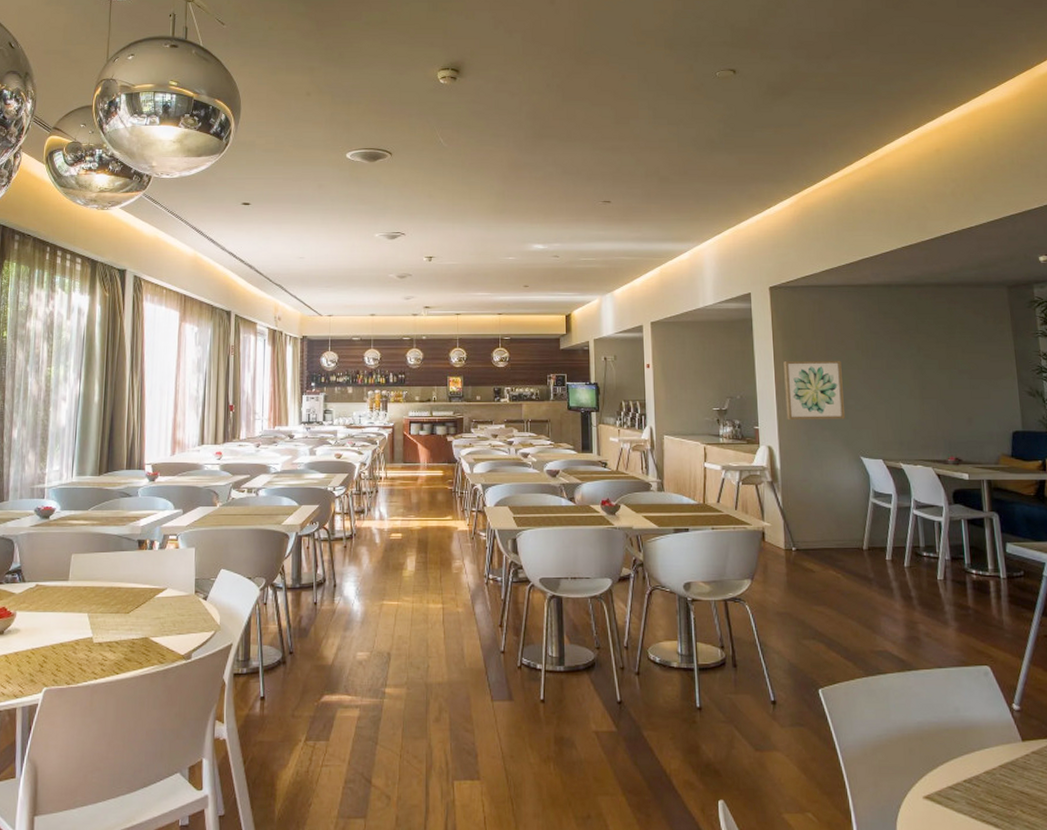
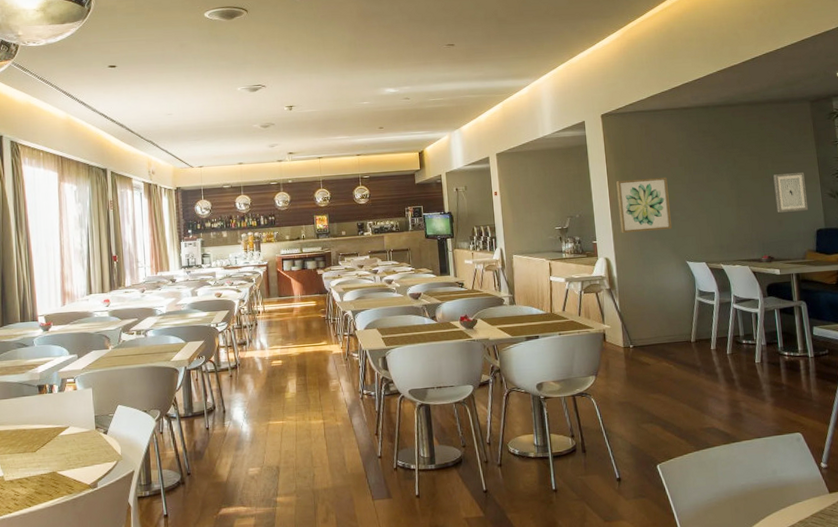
wall art: none [963,366,1004,409] -> present [773,172,809,213]

